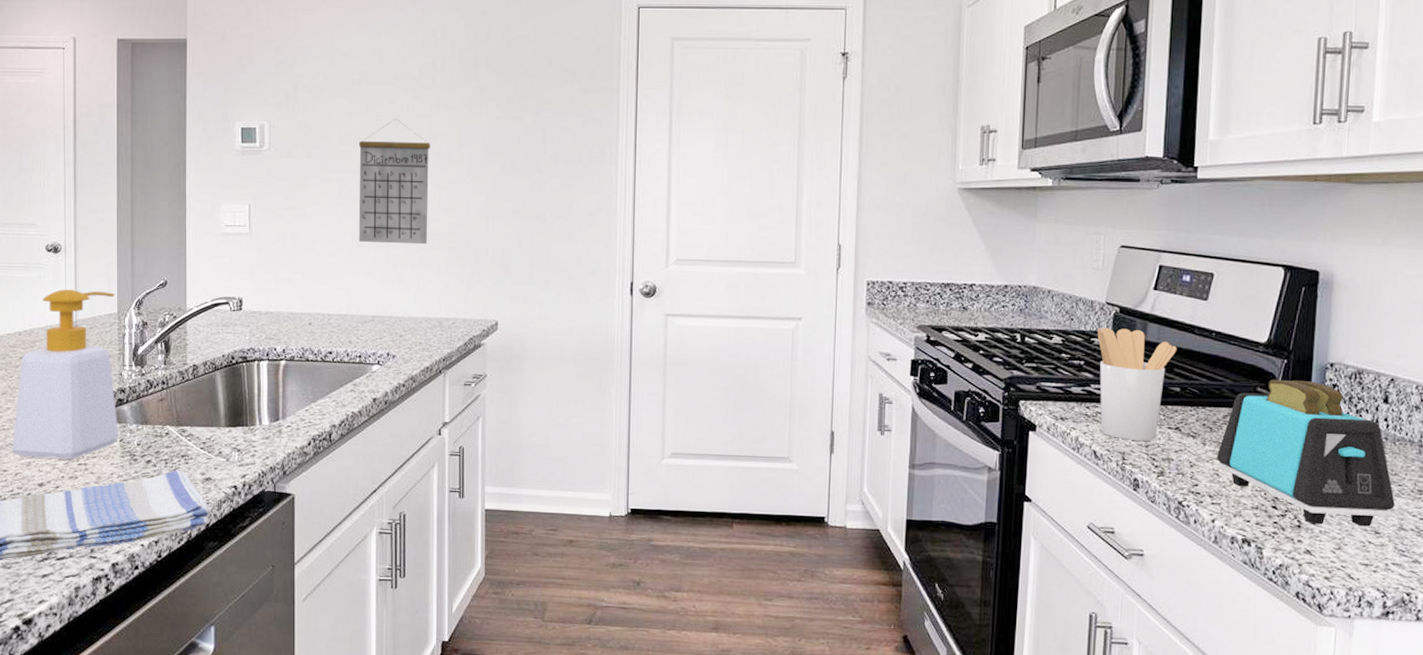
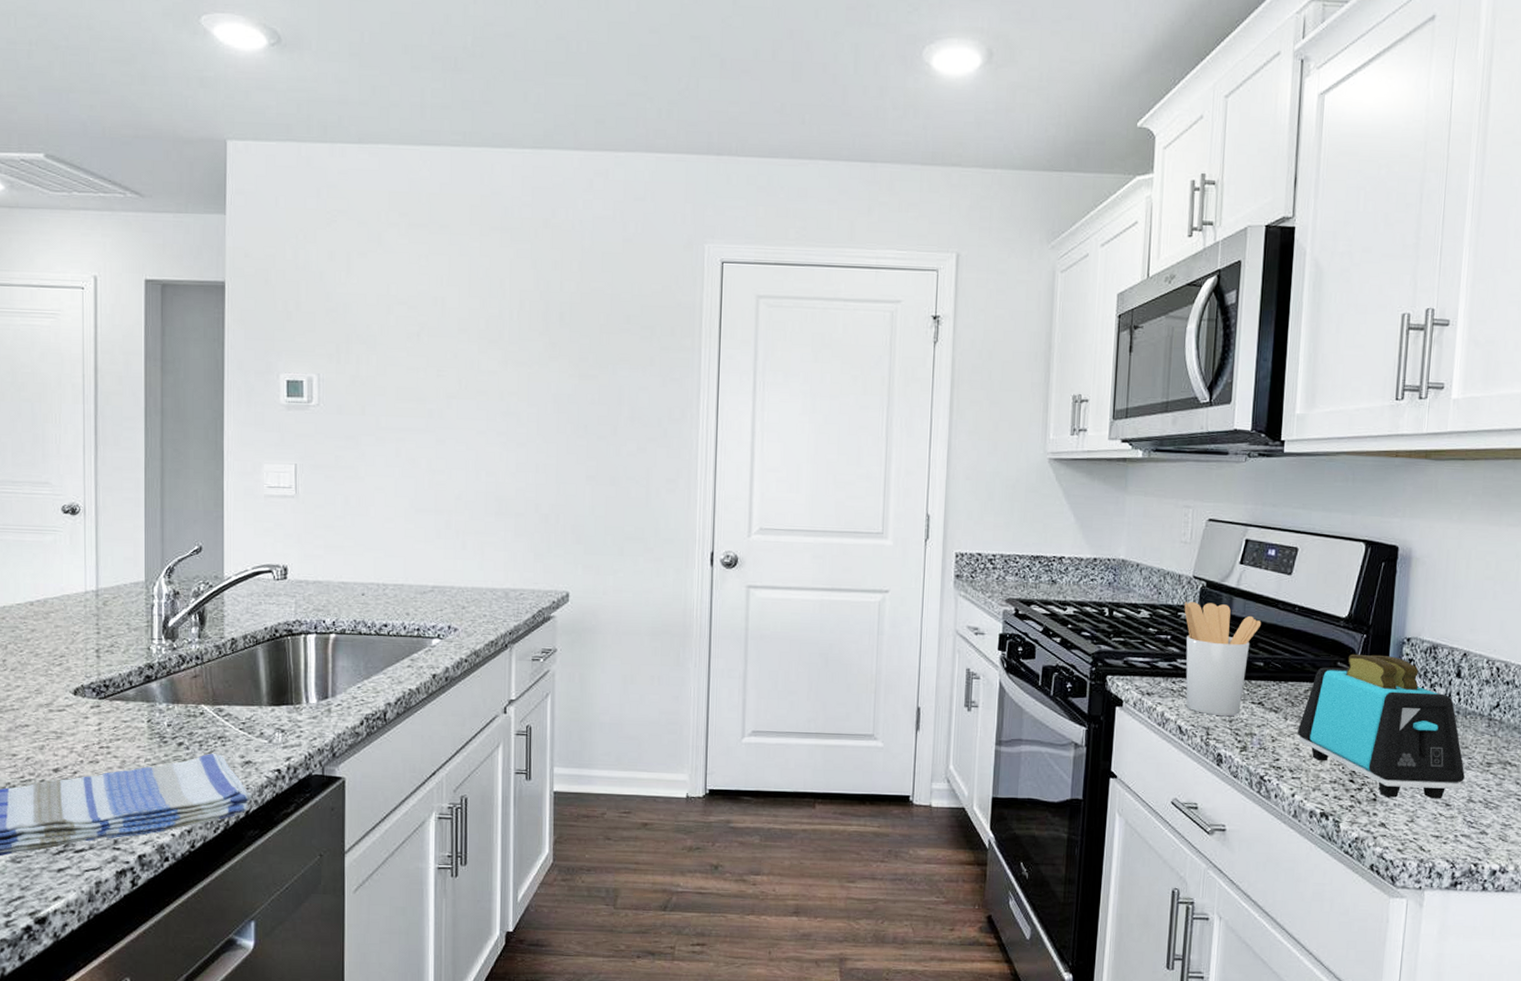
soap bottle: present [12,289,119,460] -> none [22,555,147,742]
calendar: present [358,118,430,245] -> none [417,374,497,510]

